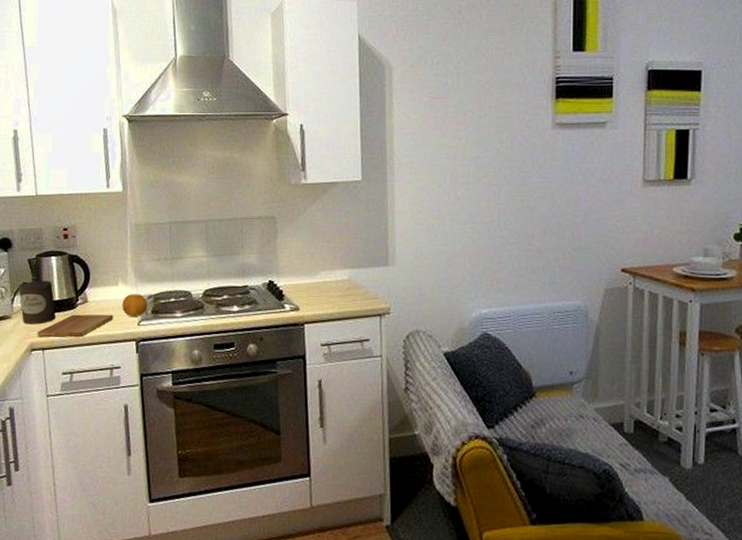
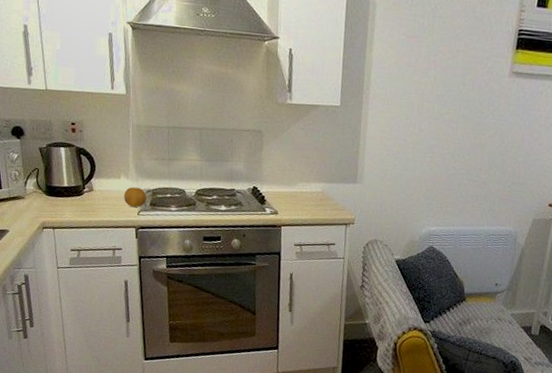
canister: present [19,276,56,324] -> none [31,163,65,206]
cutting board: present [37,314,114,337] -> none [48,200,117,220]

